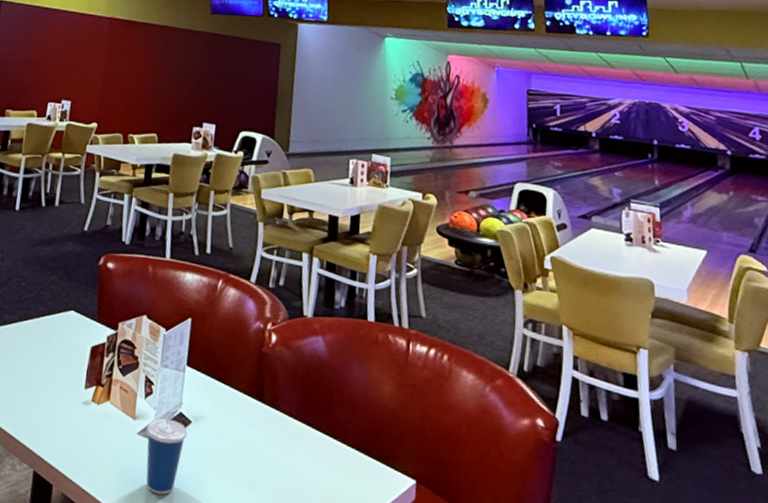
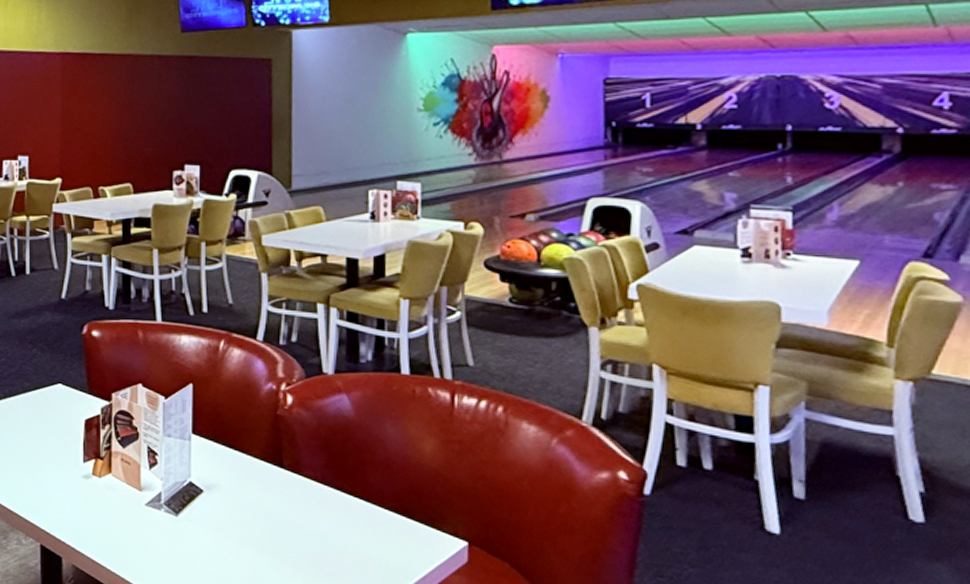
cup: present [146,402,188,495] -> none [154,471,200,564]

